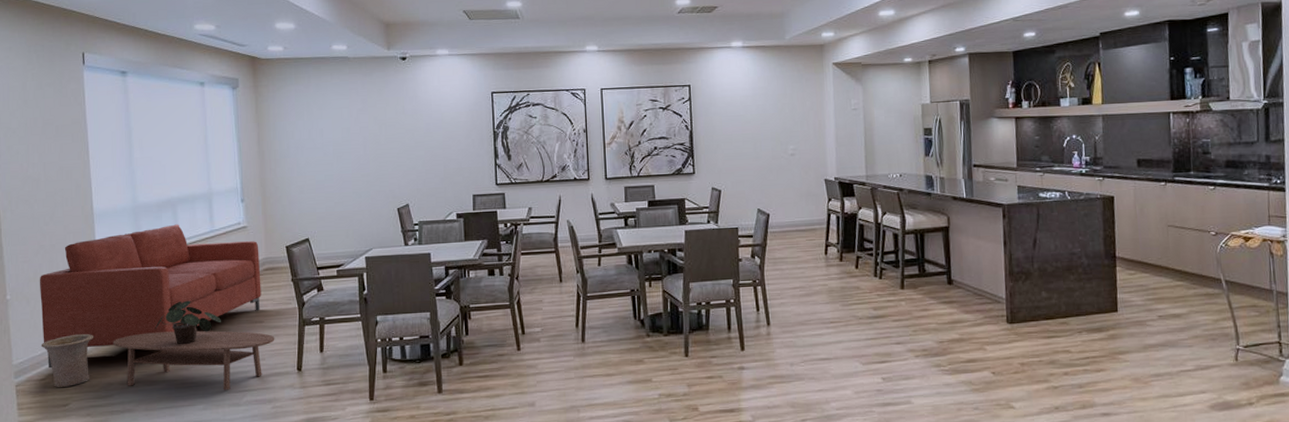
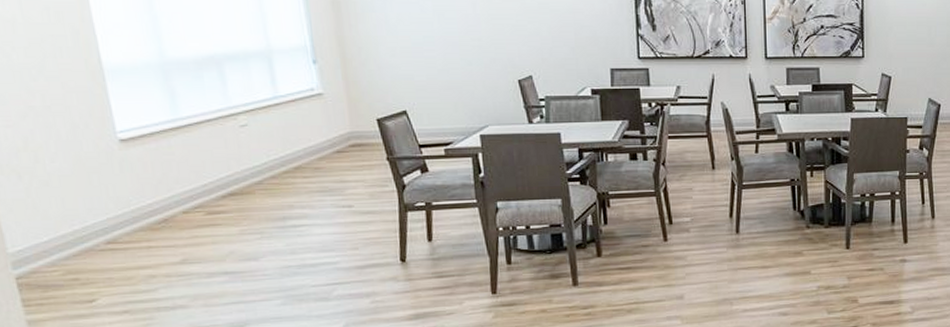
sofa: present [40,224,261,369] -> none [33,87,349,258]
vase: present [41,333,94,388] -> none [46,216,123,281]
coffee table: present [112,330,275,390] -> none [149,215,370,284]
potted plant: present [154,300,222,345] -> none [206,179,298,232]

